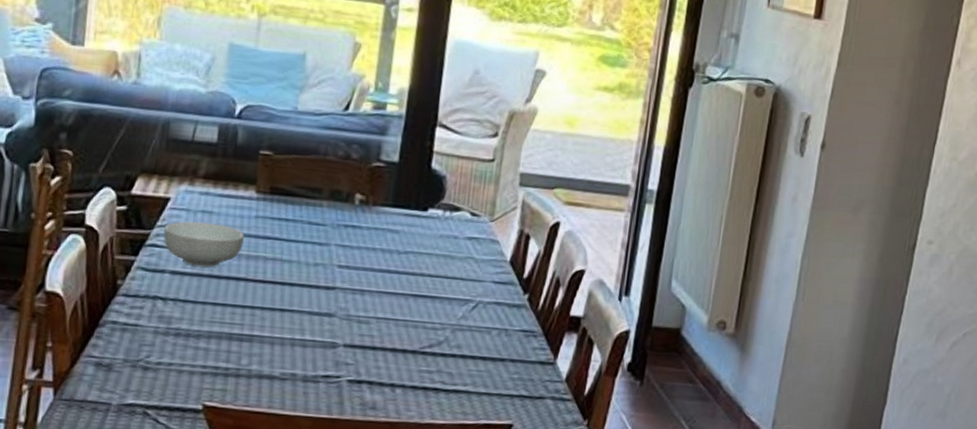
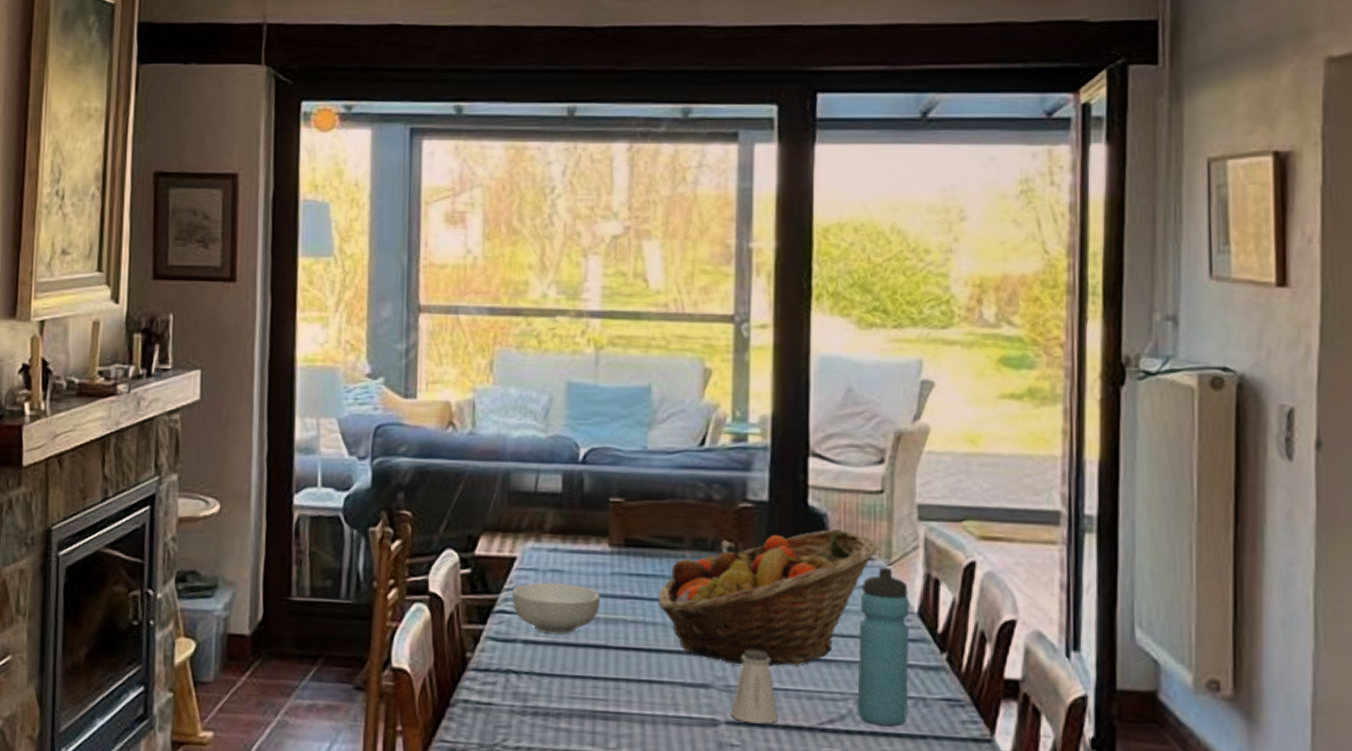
fruit basket: none [295,188,485,301] -> present [658,528,879,667]
saltshaker: none [348,286,388,347] -> present [730,649,779,724]
water bottle: none [452,222,505,351] -> present [857,567,910,727]

